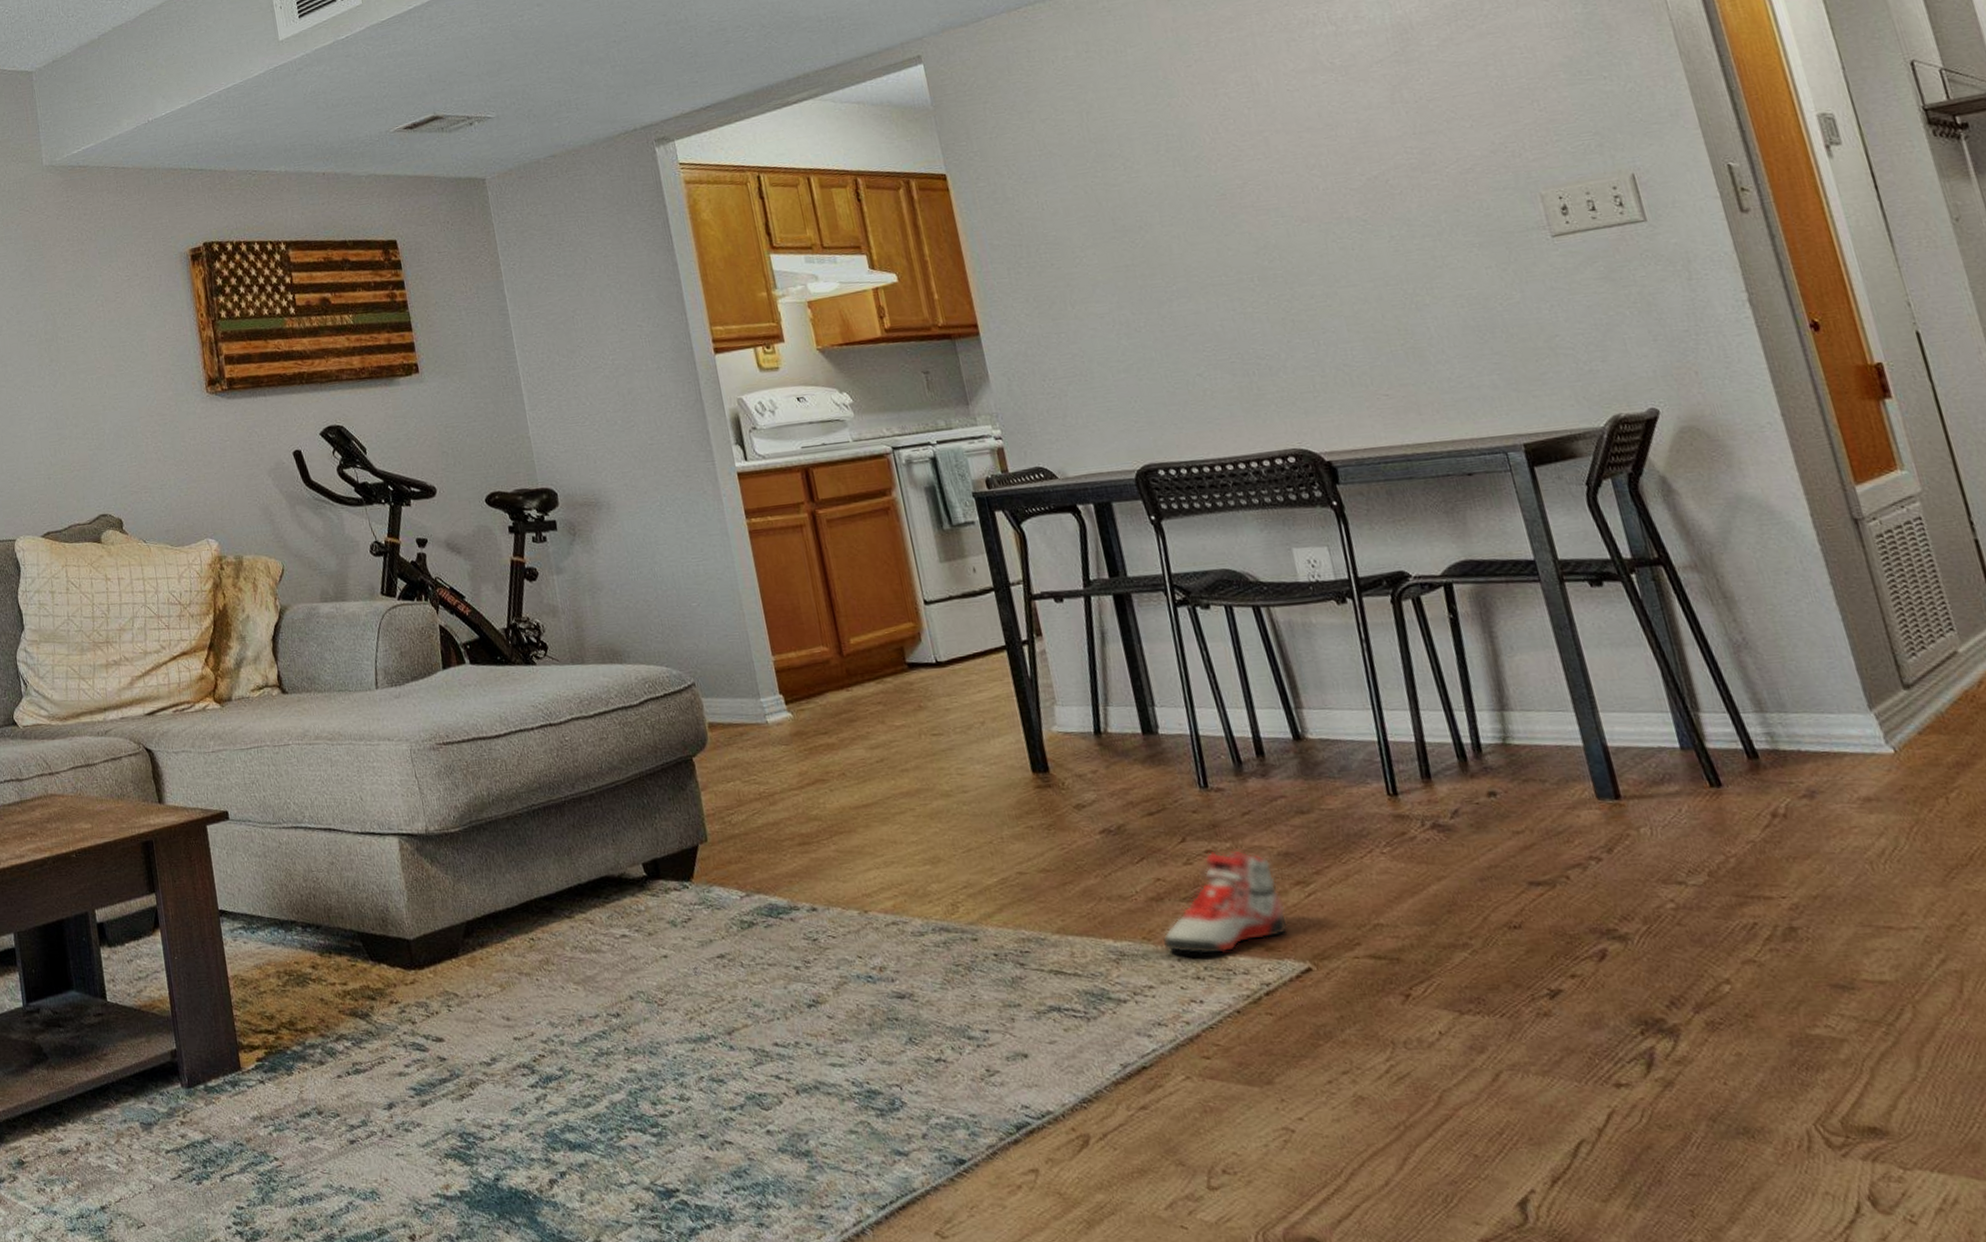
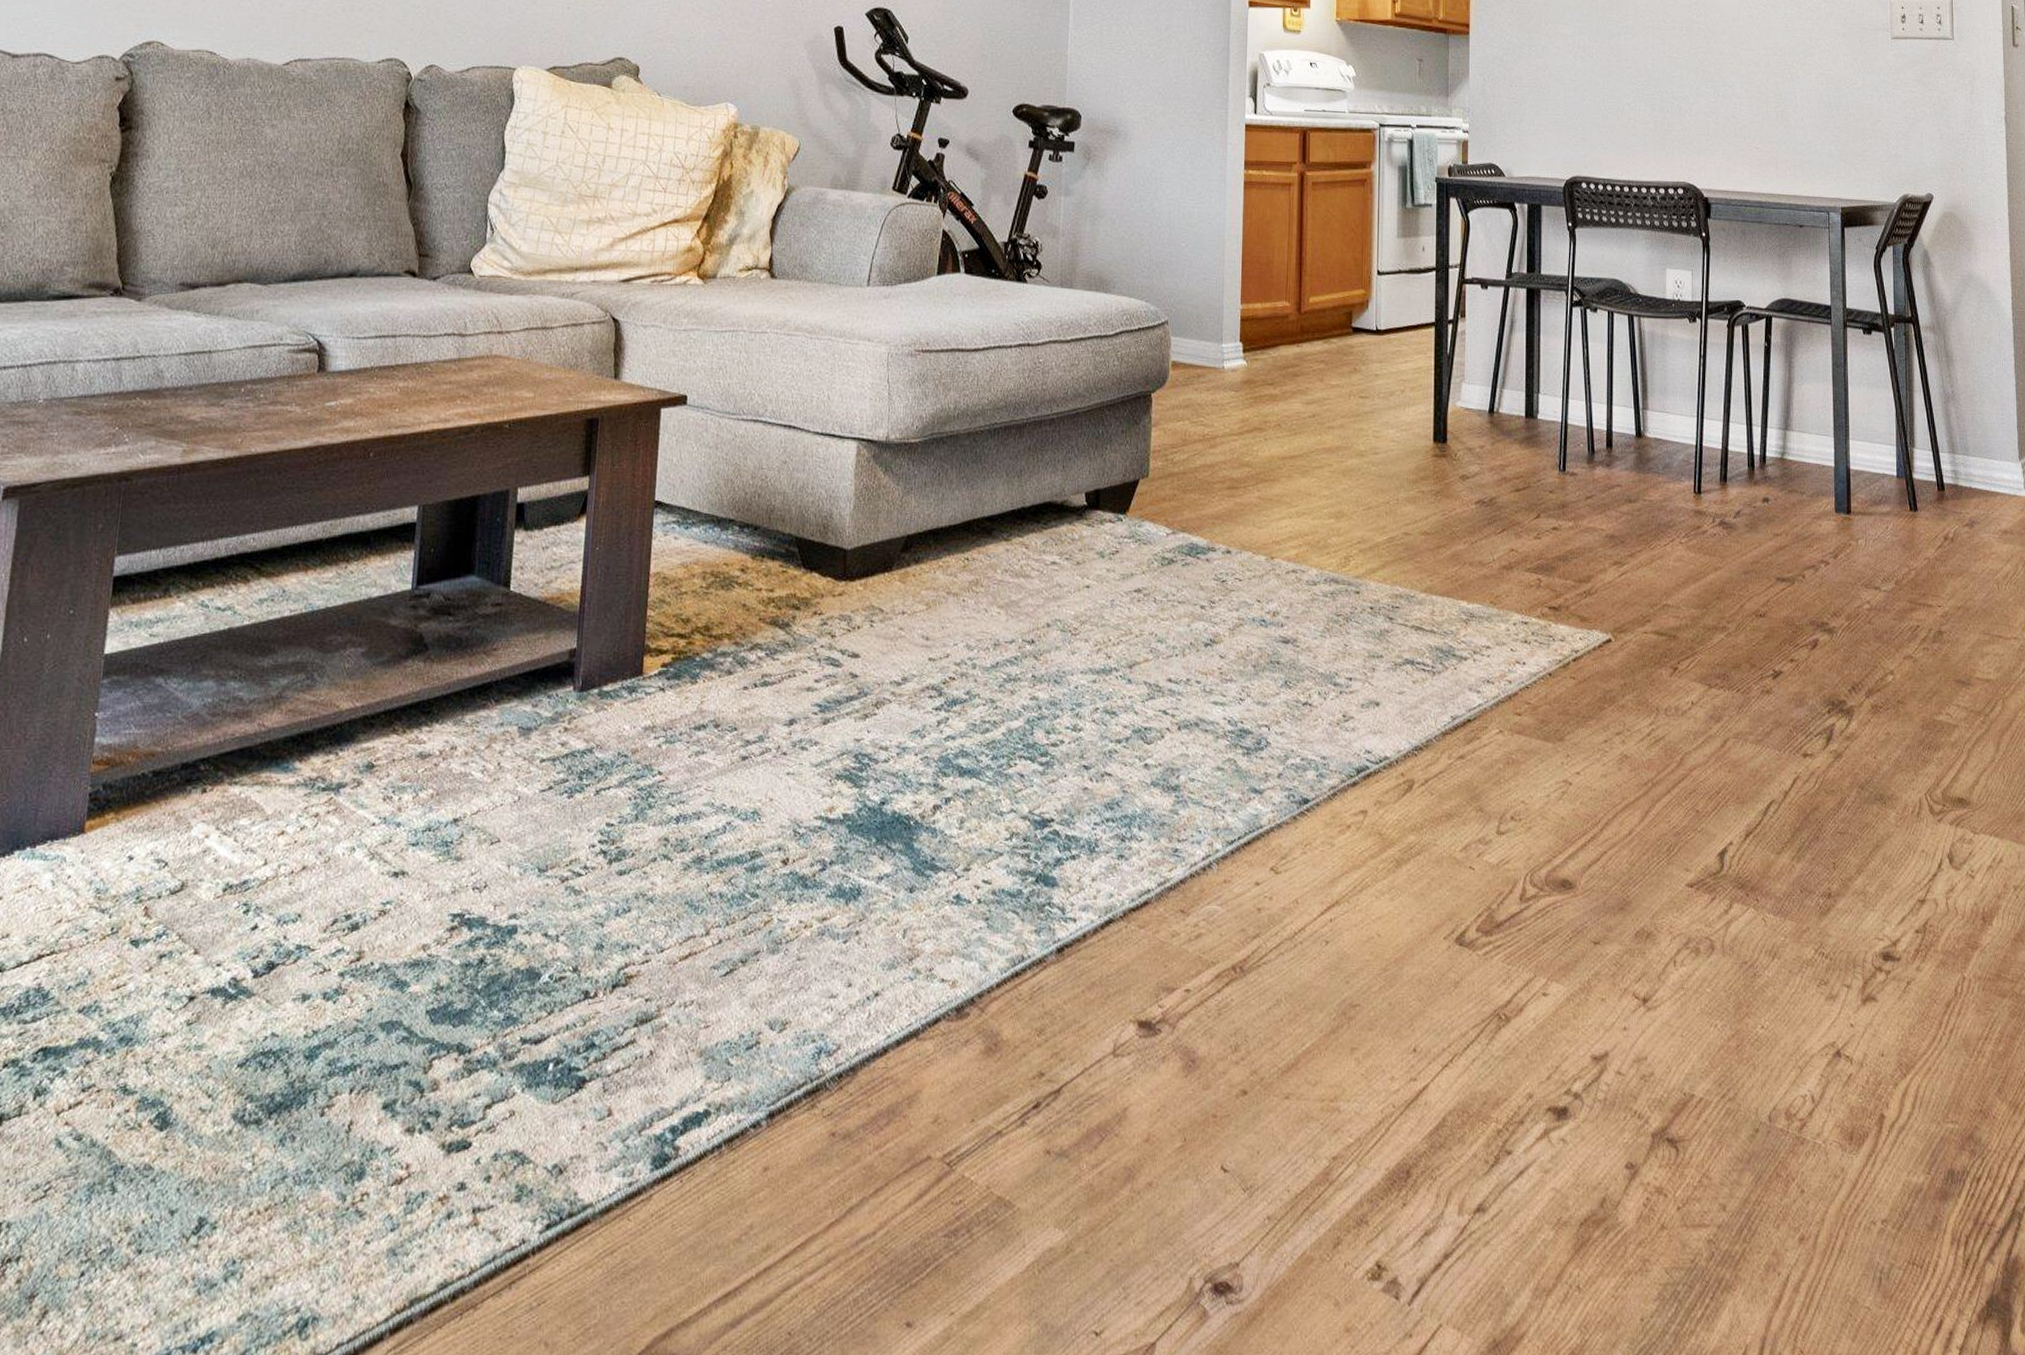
sneaker: present [1163,850,1288,955] -> none [1506,529,1602,622]

